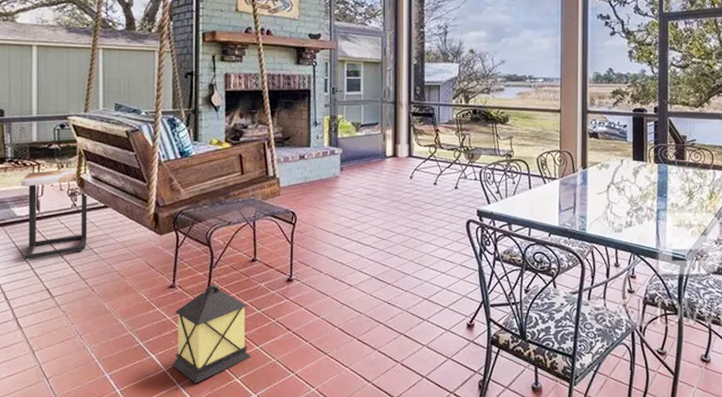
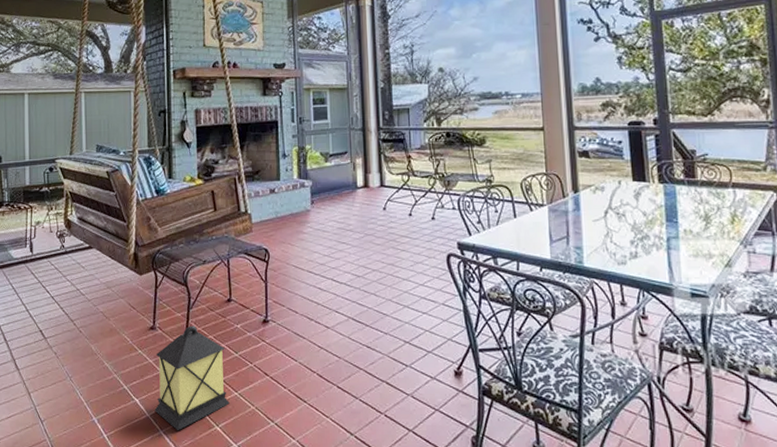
side table: present [21,168,87,261] -> none [16,210,74,302]

